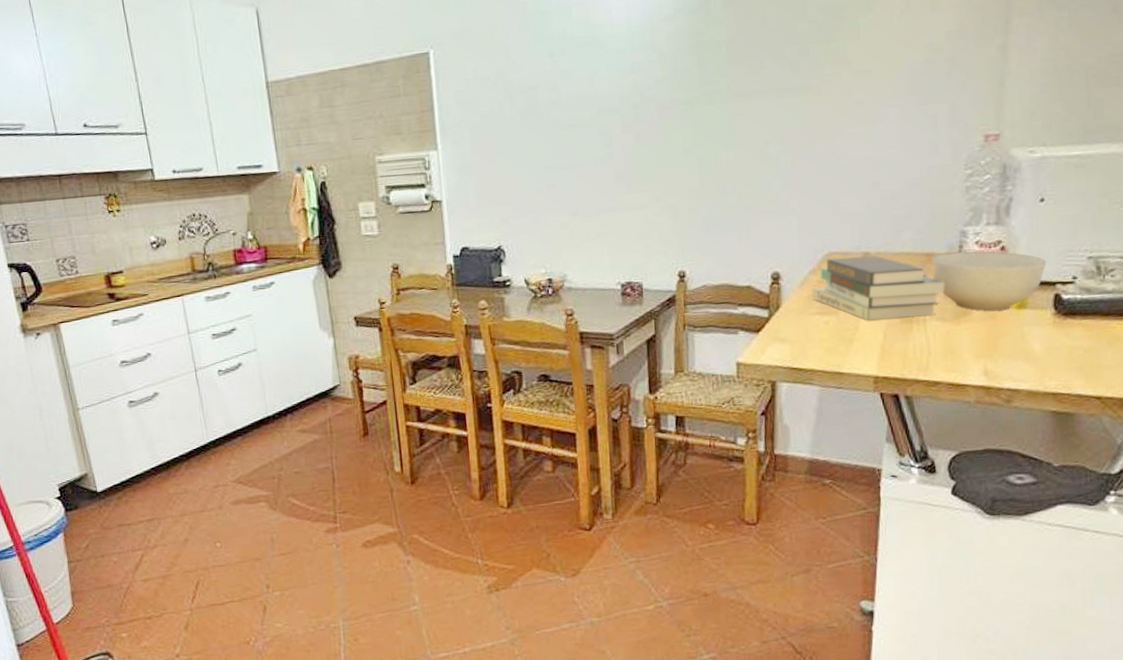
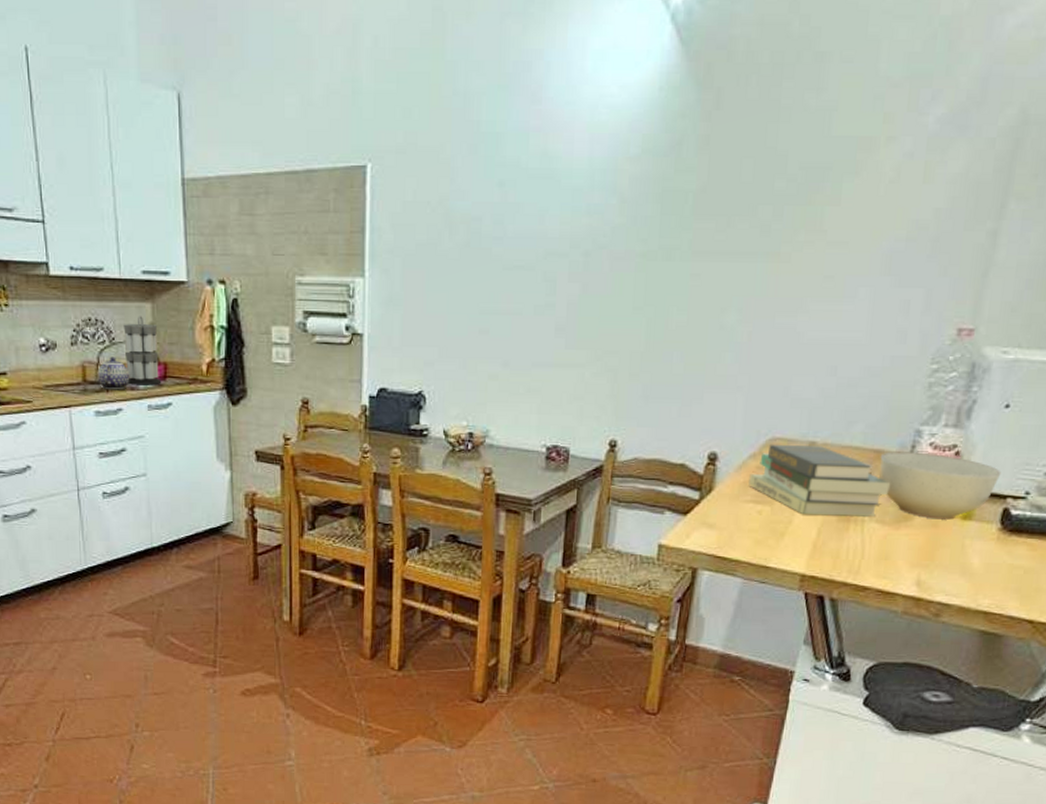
teapot: none [204,246,235,277] -> present [97,356,130,390]
spice rack: none [225,206,264,270] -> present [123,315,162,386]

